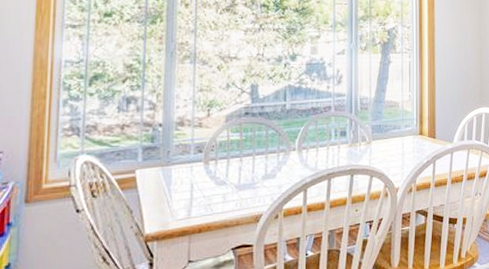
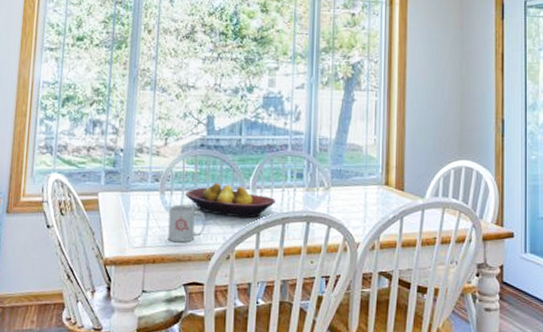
mug: none [213,172,253,210] -> present [167,204,206,243]
fruit bowl: none [231,148,321,179] -> present [185,183,275,219]

